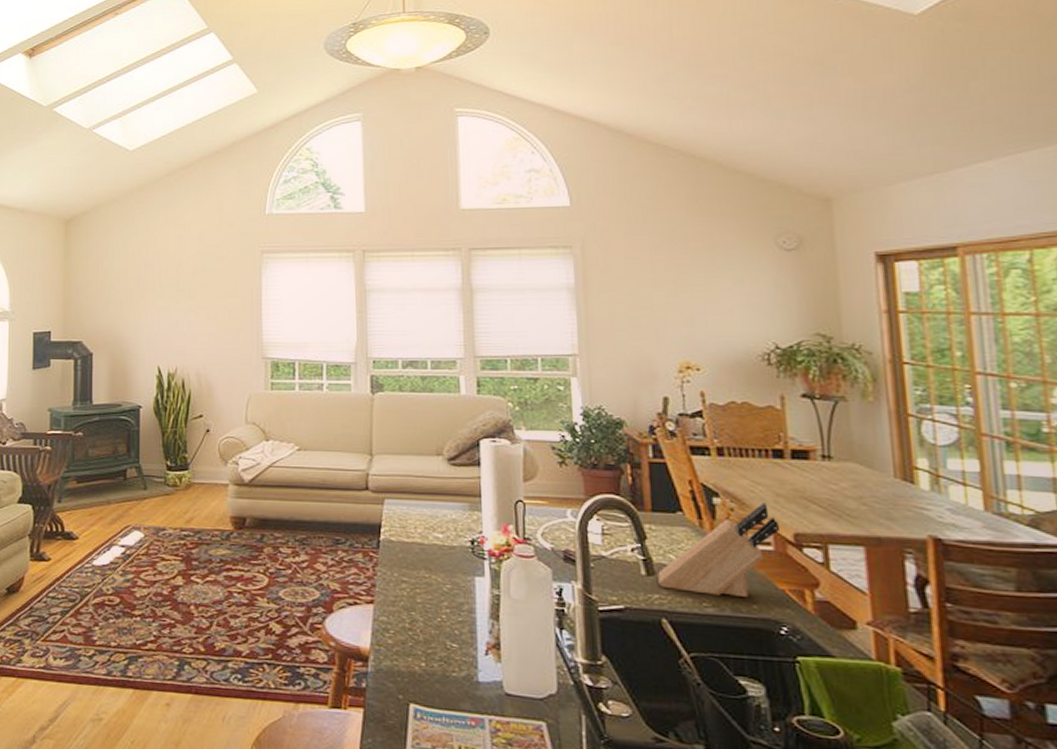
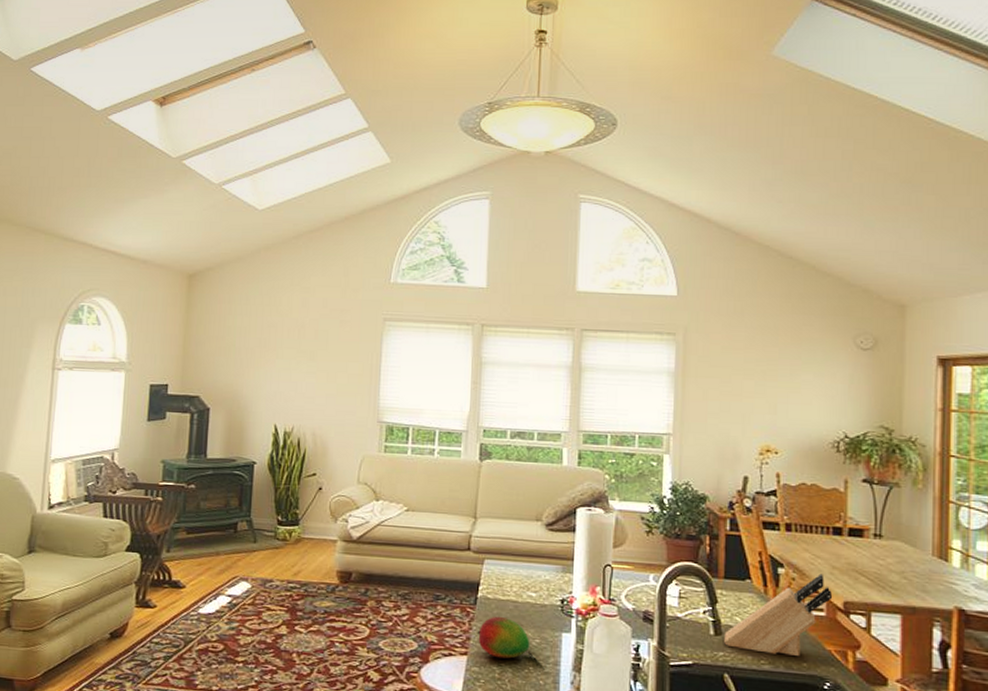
fruit: none [382,560,441,607] -> present [477,616,530,659]

